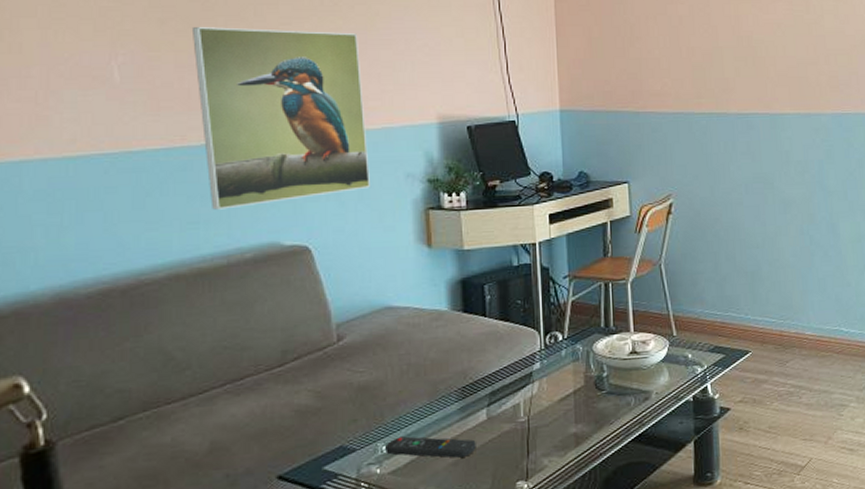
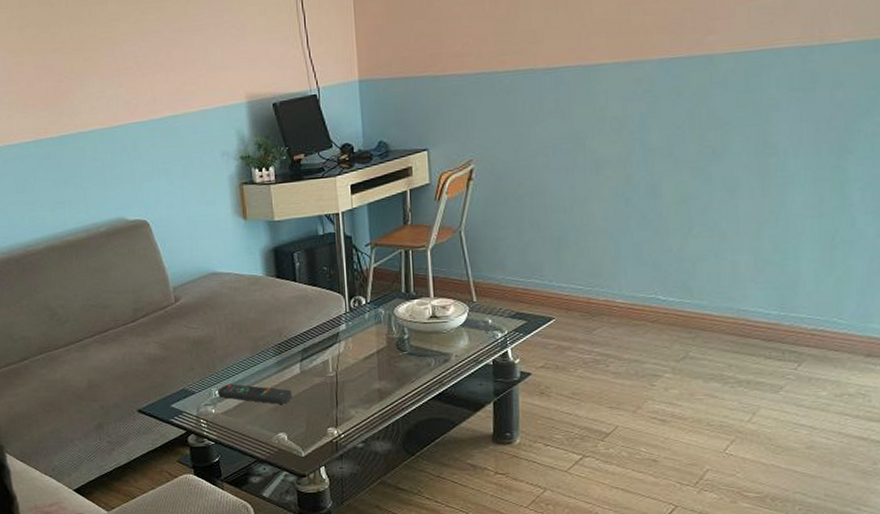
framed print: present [191,27,371,210] -> none [43,22,194,192]

